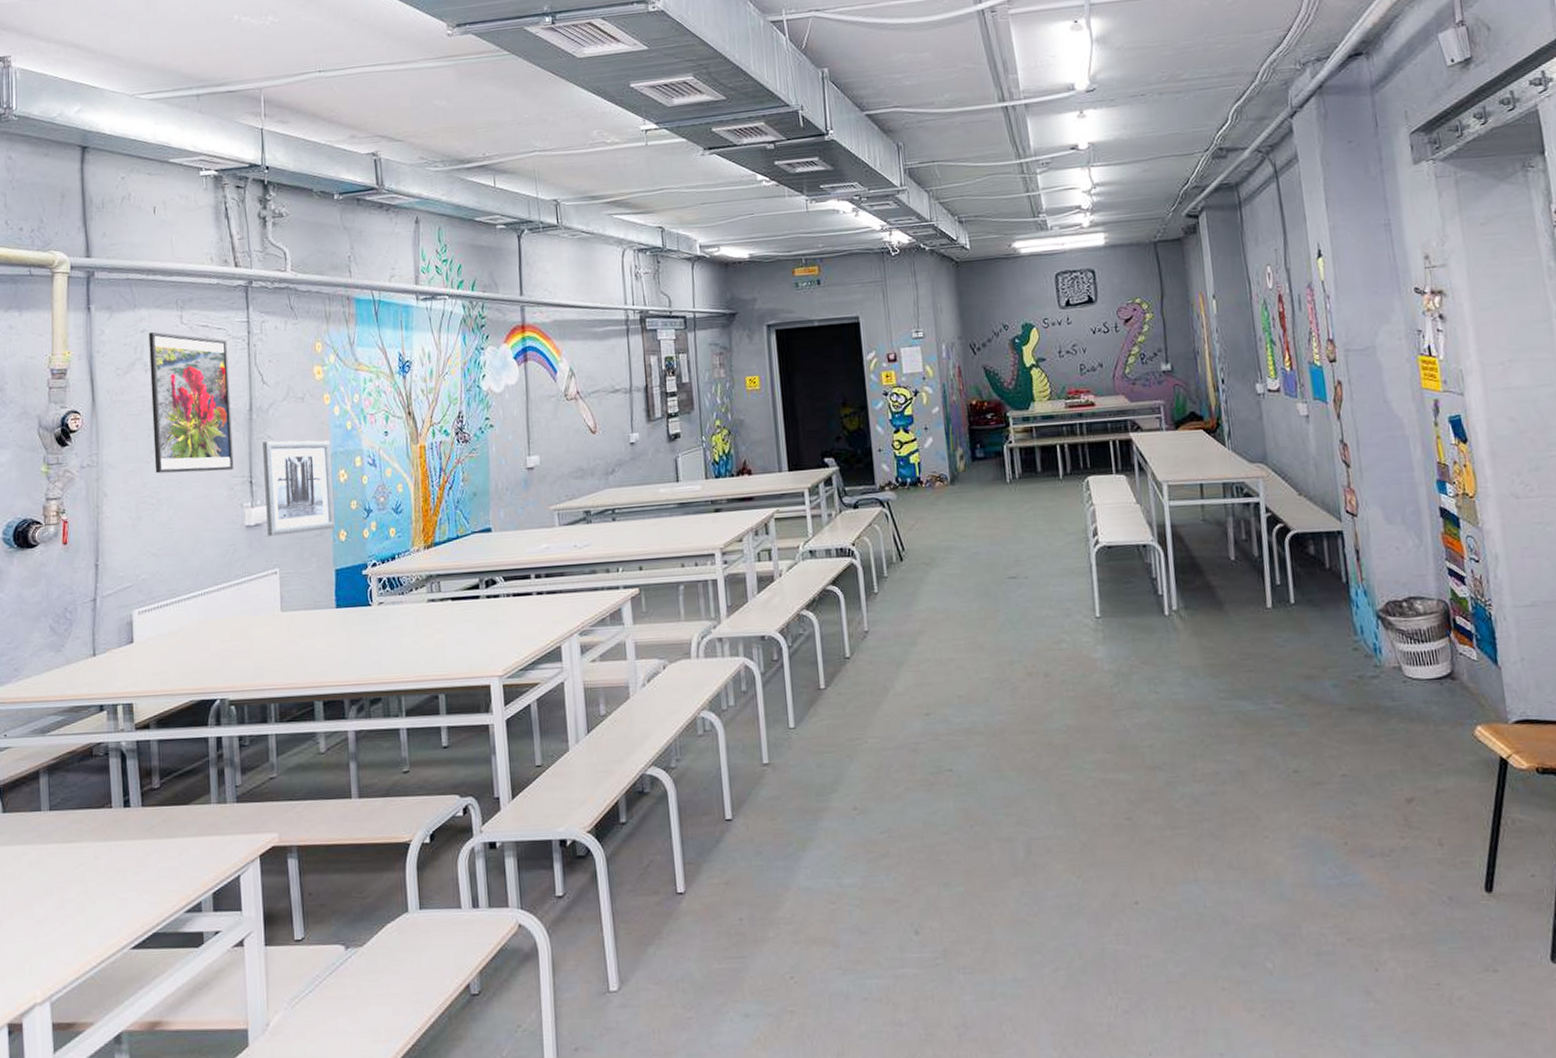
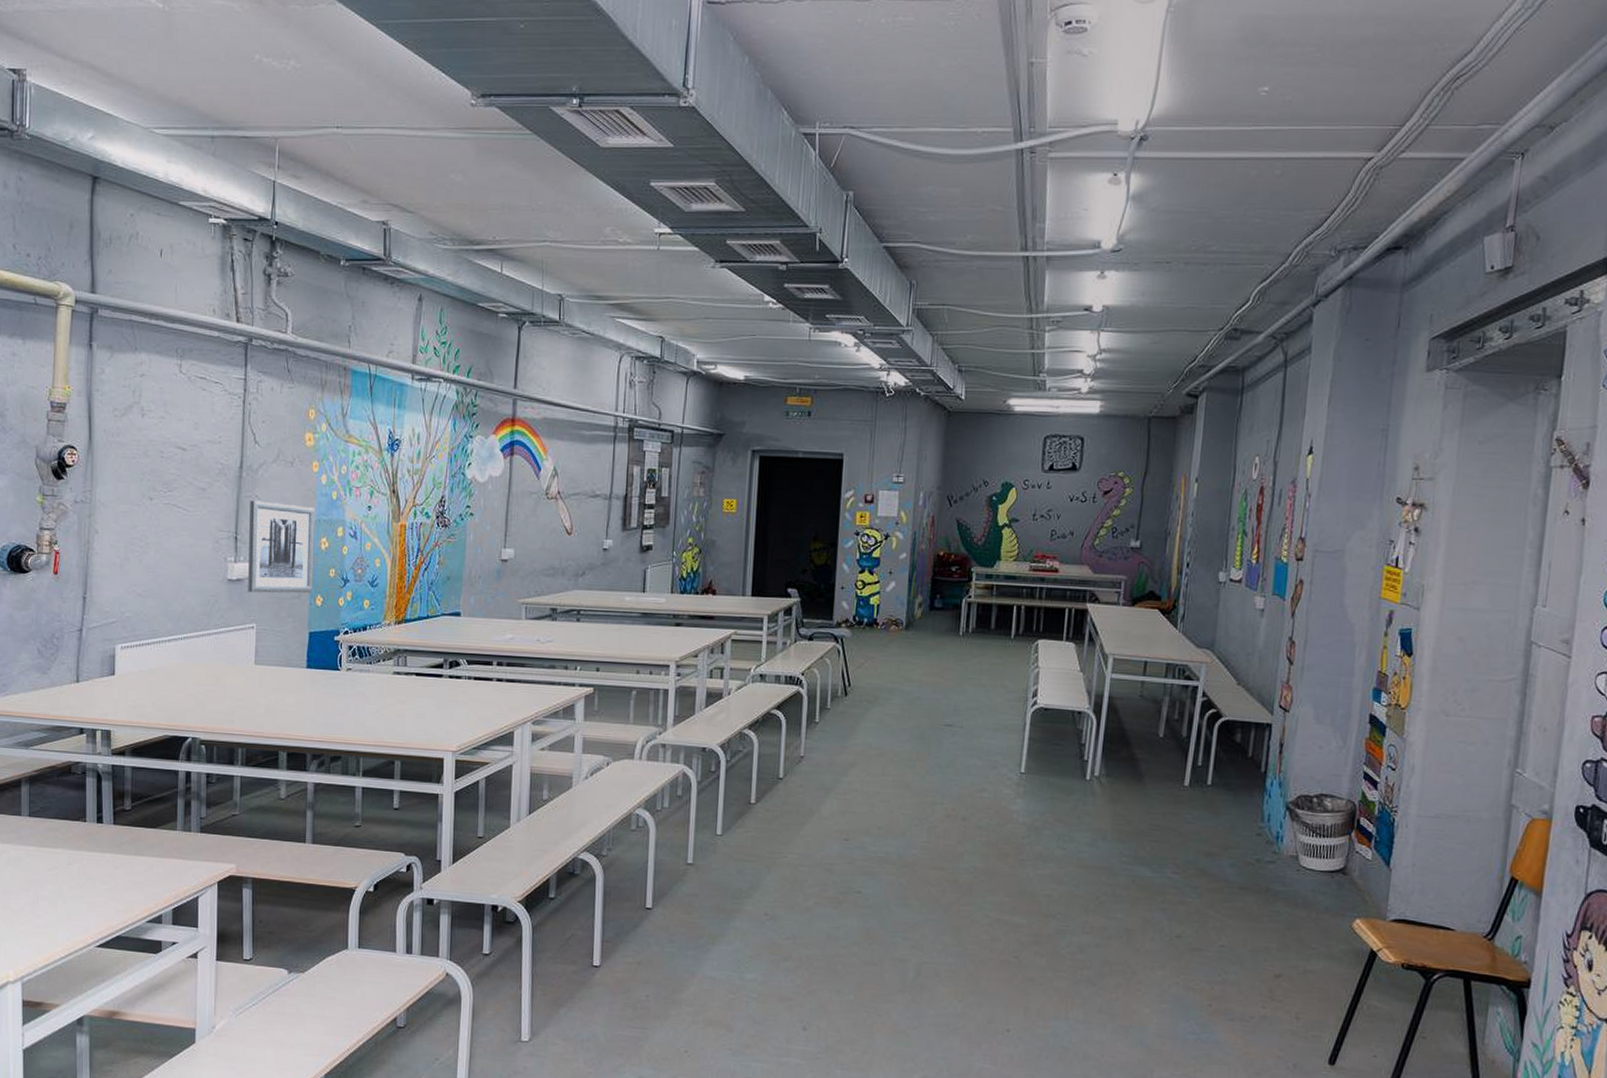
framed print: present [148,331,234,474] -> none [145,377,224,524]

